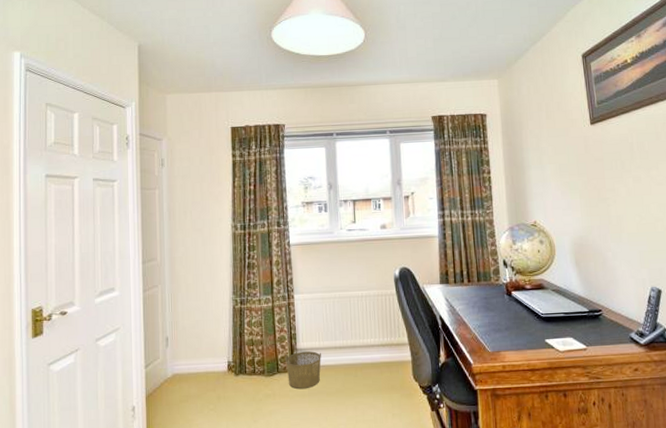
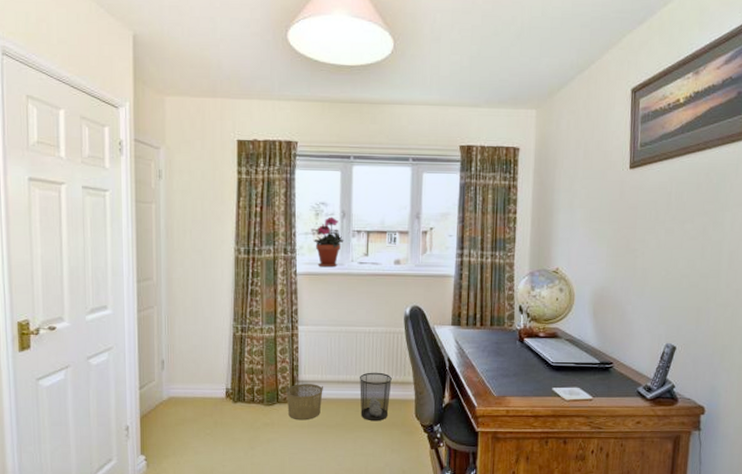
potted plant: none [304,189,332,237] -> present [314,217,344,268]
waste bin: none [356,335,387,386] -> present [360,372,392,422]

